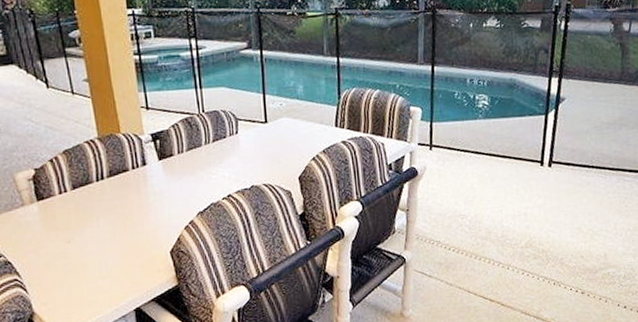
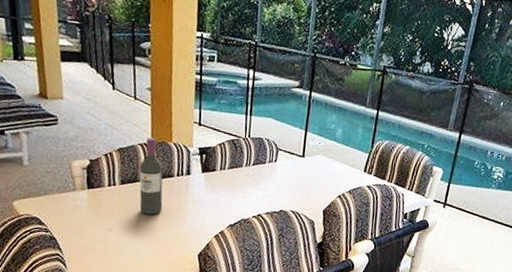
wine bottle: none [90,132,123,218] -> present [139,137,163,215]

